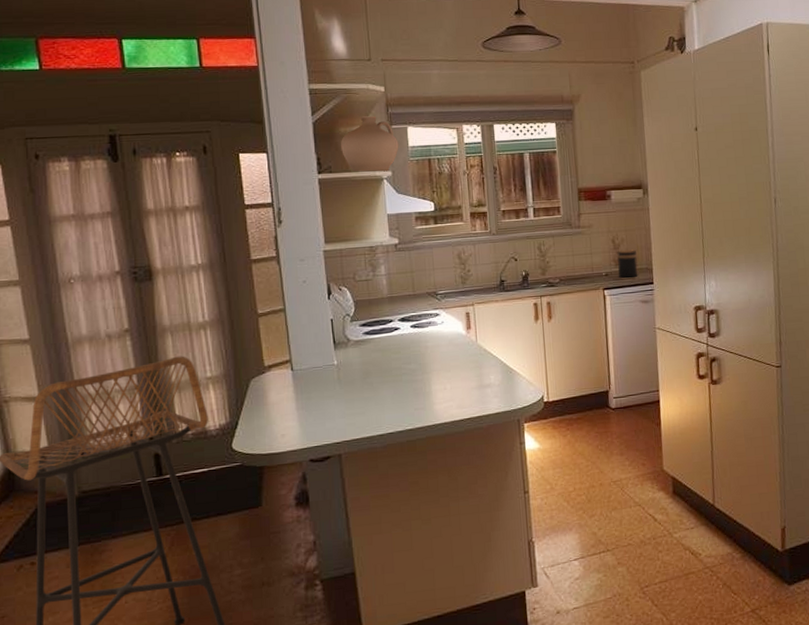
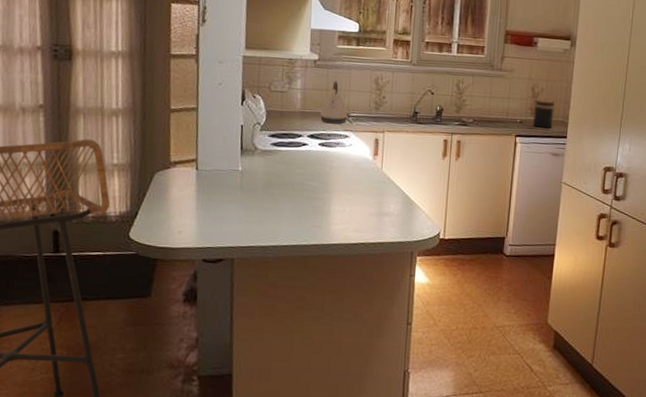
kettle: none [407,261,436,305] -> present [319,80,348,125]

